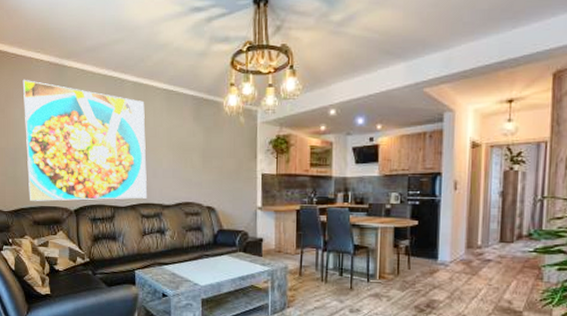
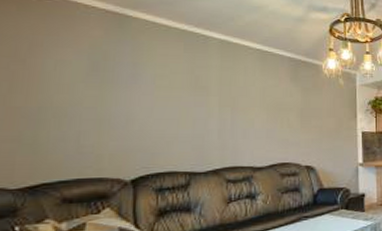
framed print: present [22,79,147,201] -> none [57,25,235,173]

